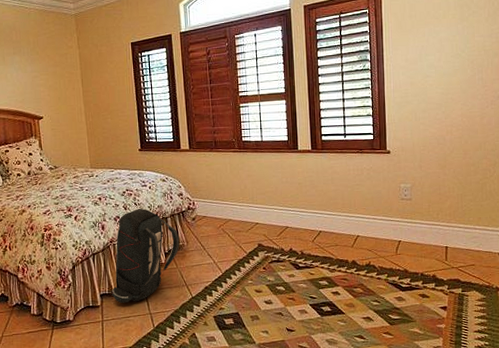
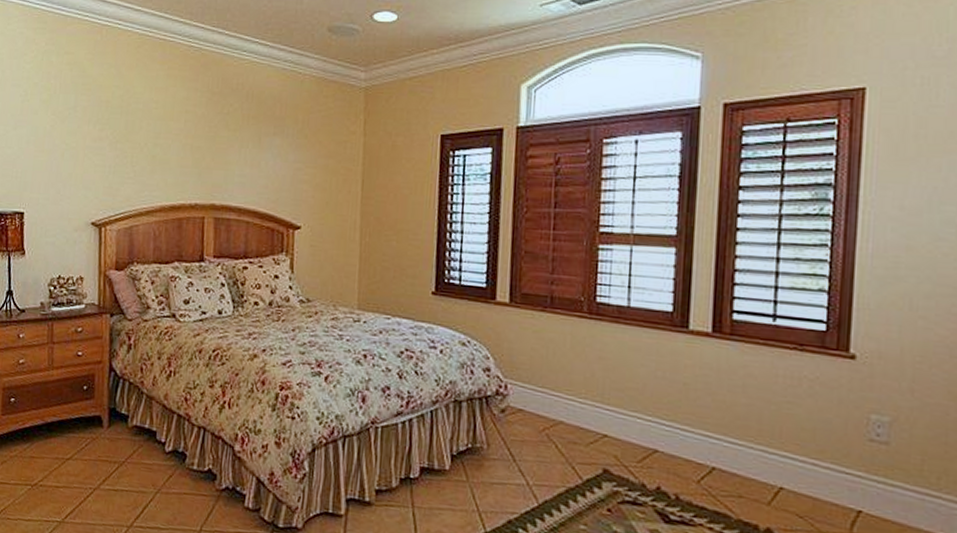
backpack: present [111,208,180,303] -> none [362,379,478,521]

